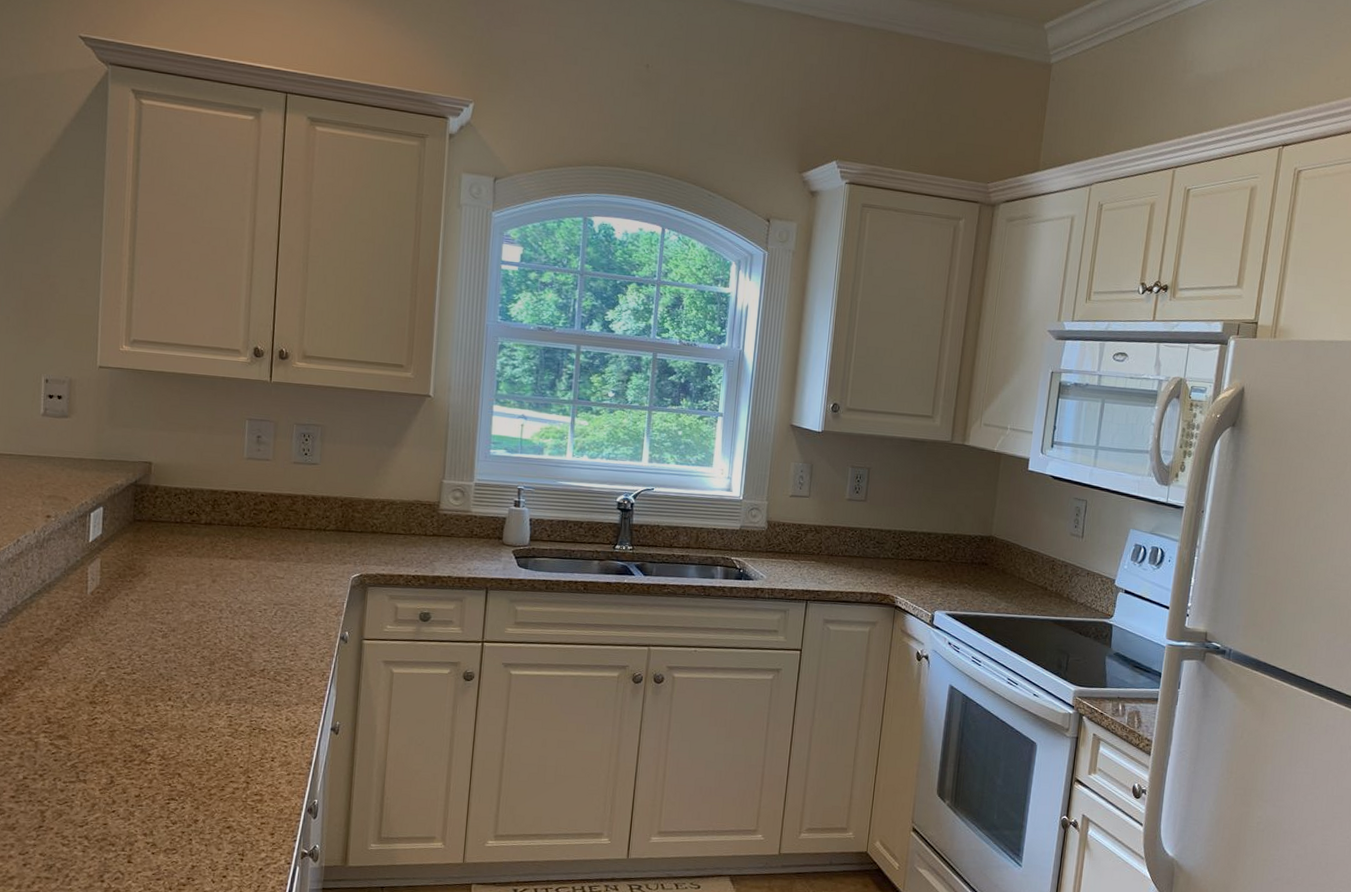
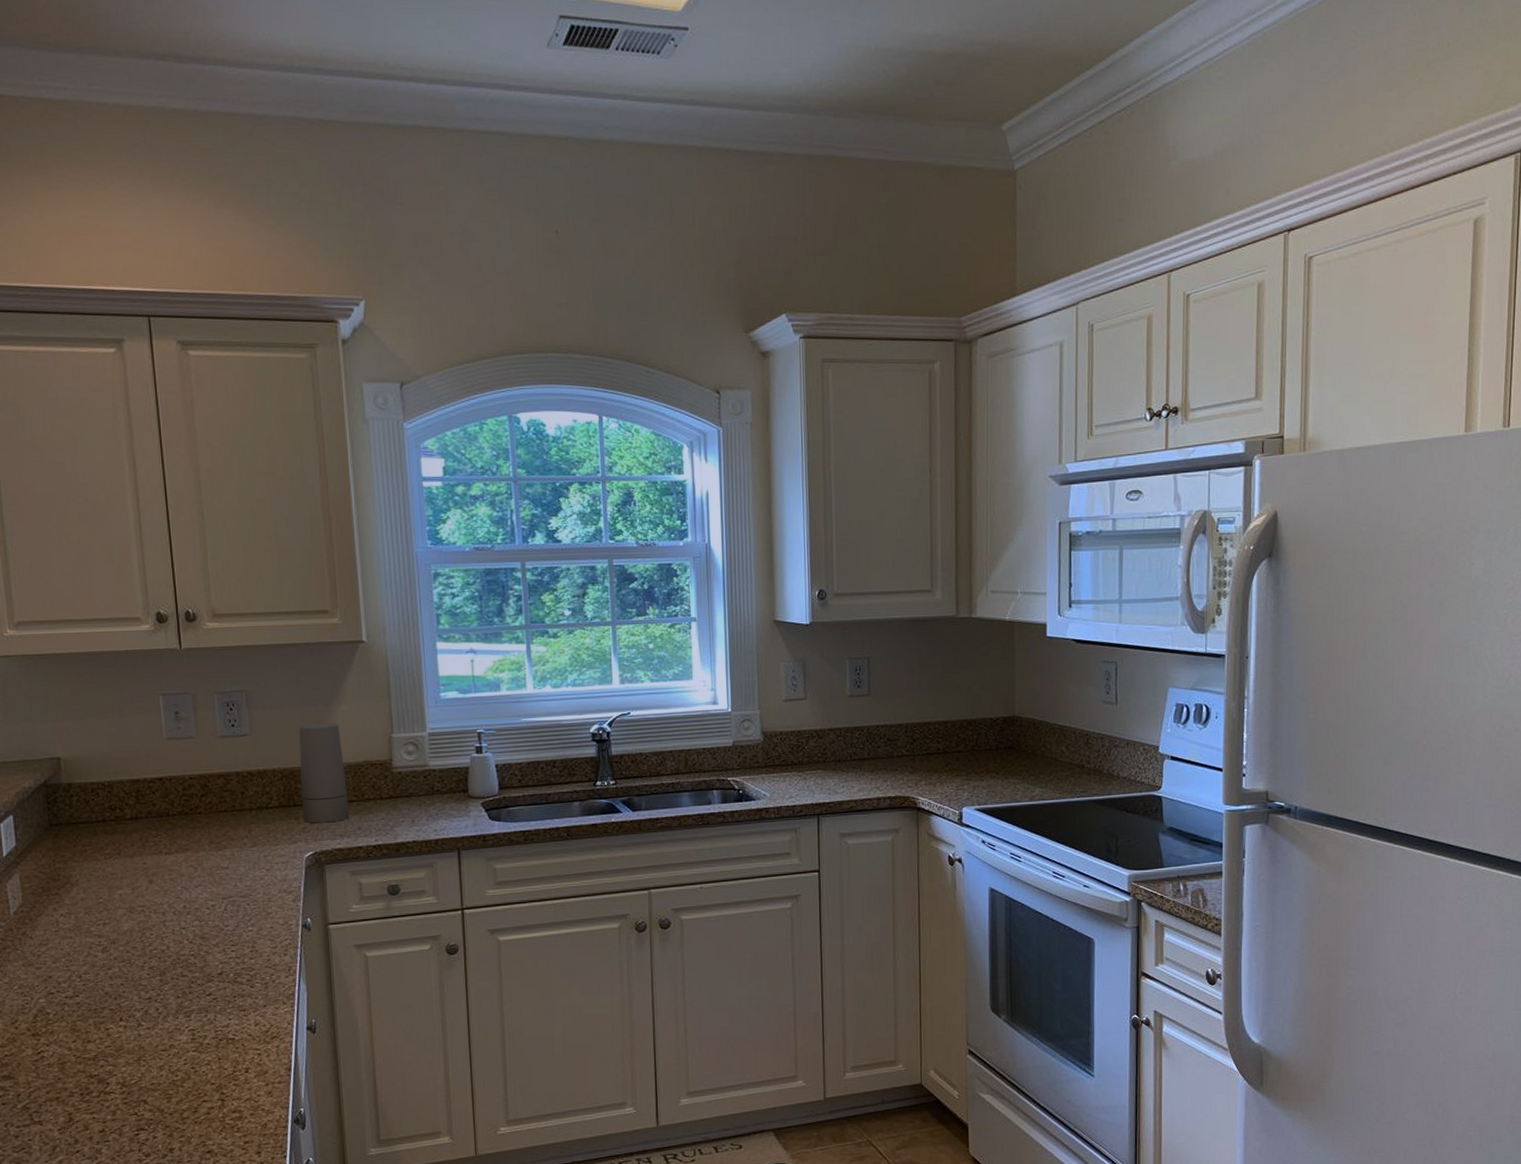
canister: none [355,461,399,550] -> present [298,722,349,823]

